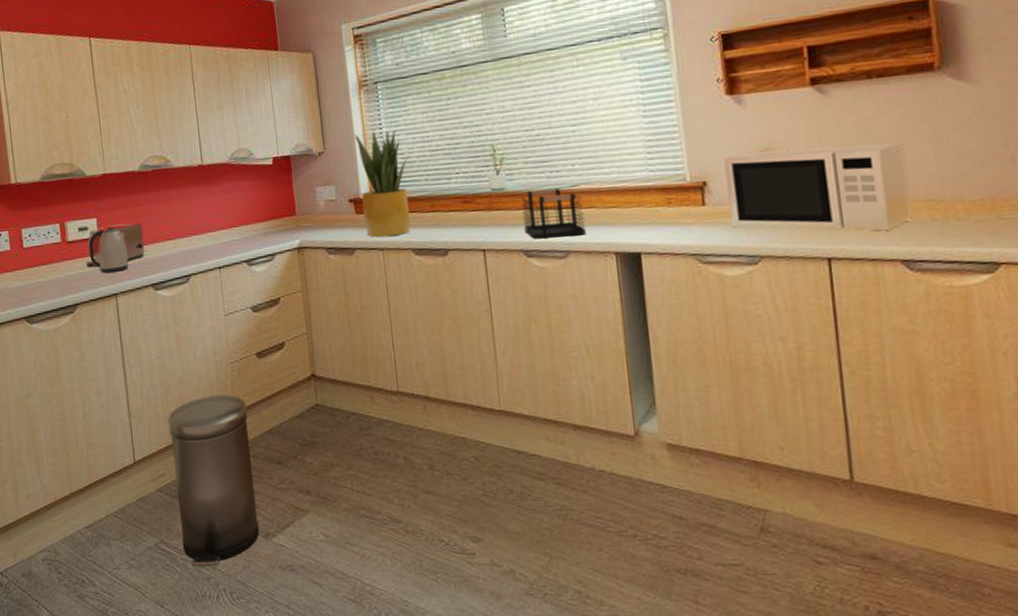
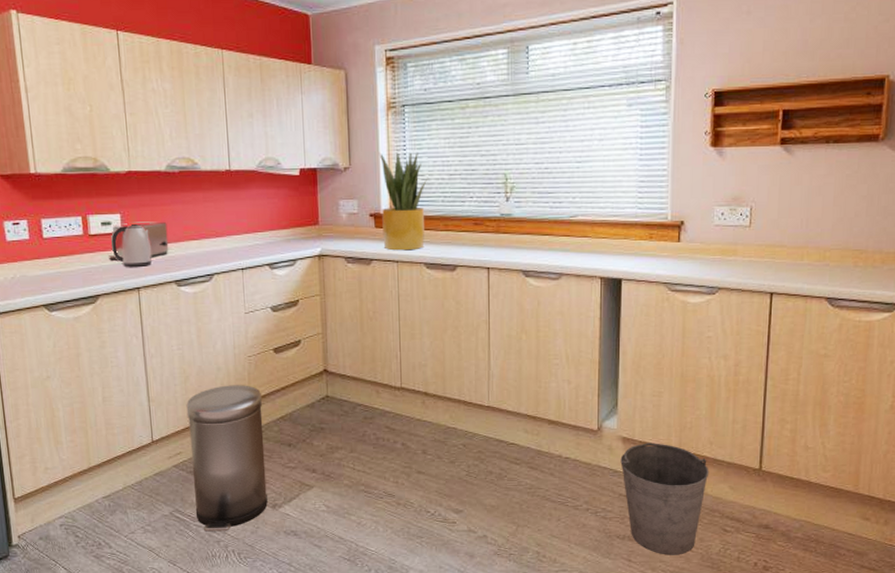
dish rack: present [520,189,586,239] -> none [525,218,578,261]
bucket: none [667,449,785,596] -> present [620,443,710,555]
microwave: present [724,142,913,231] -> none [699,198,844,273]

